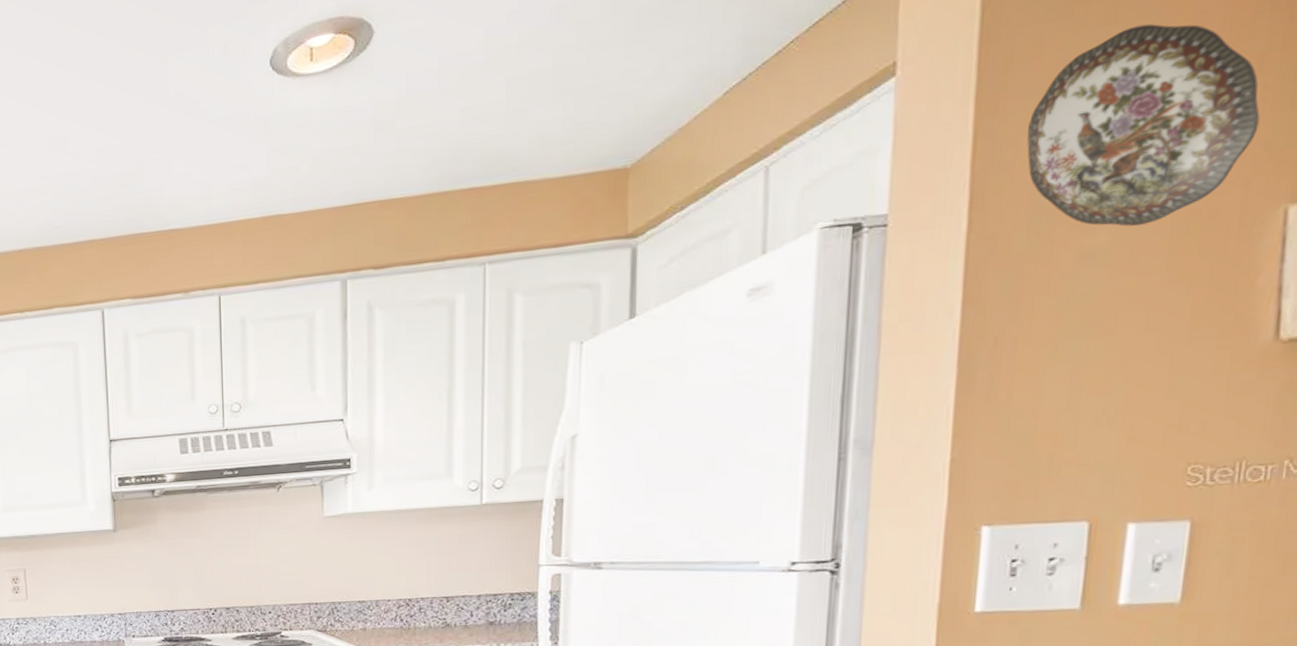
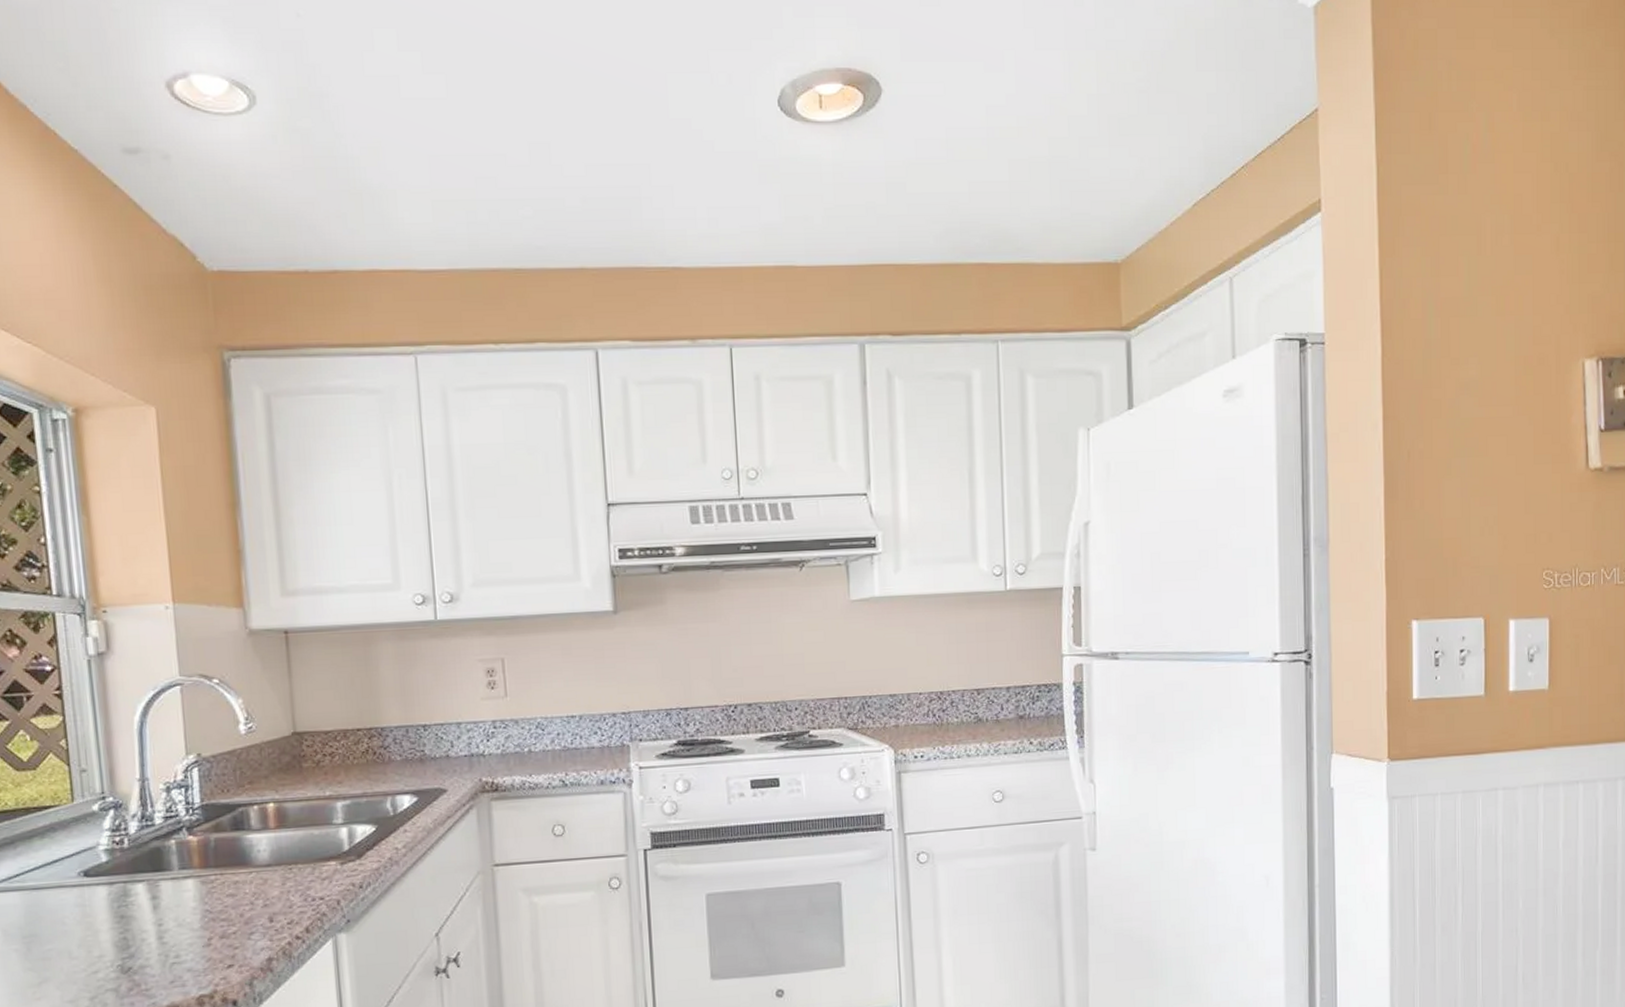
decorative plate: present [1027,23,1260,227] -> none [1415,198,1561,364]

